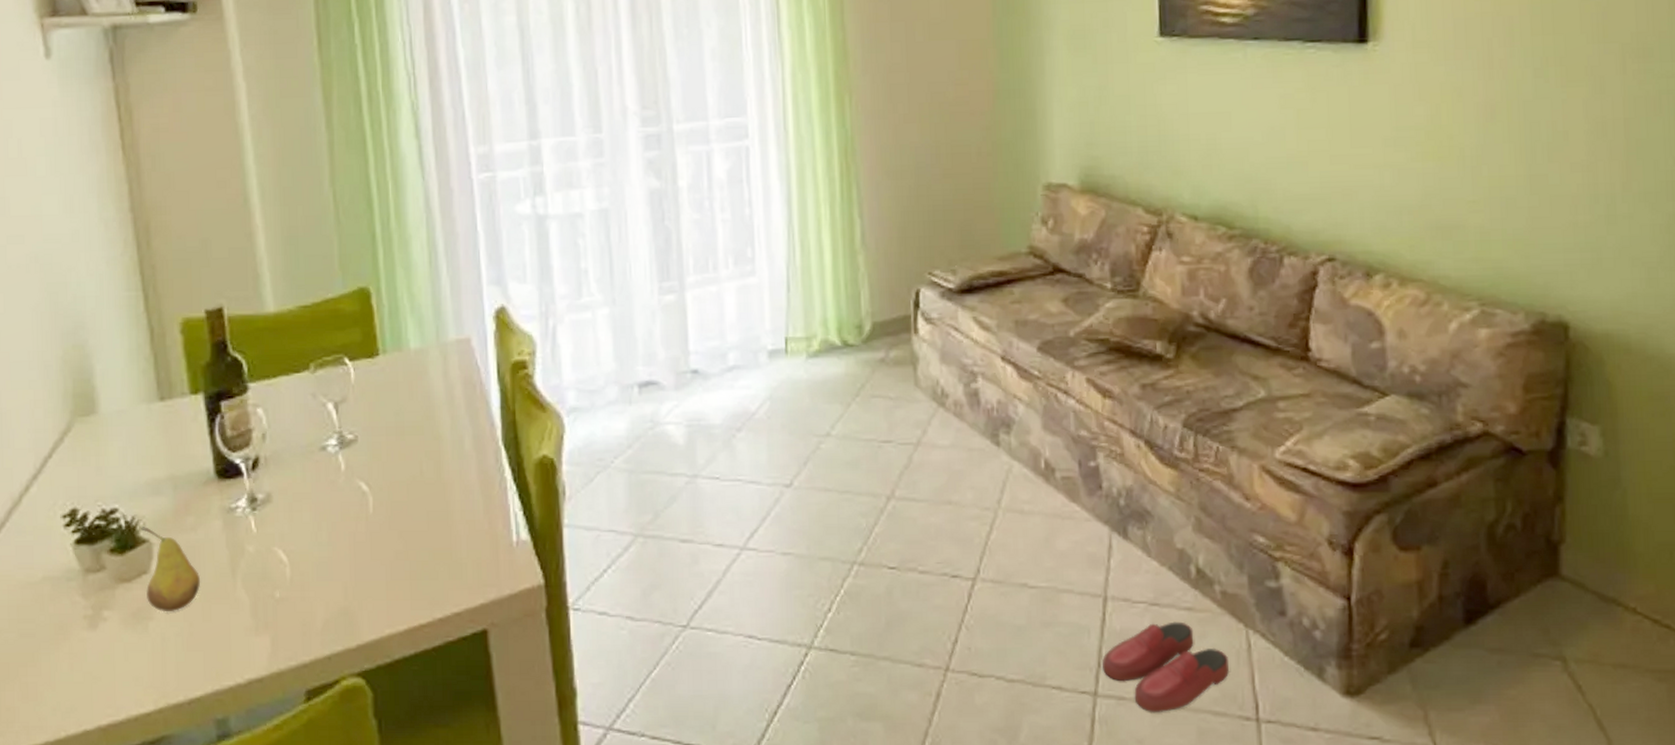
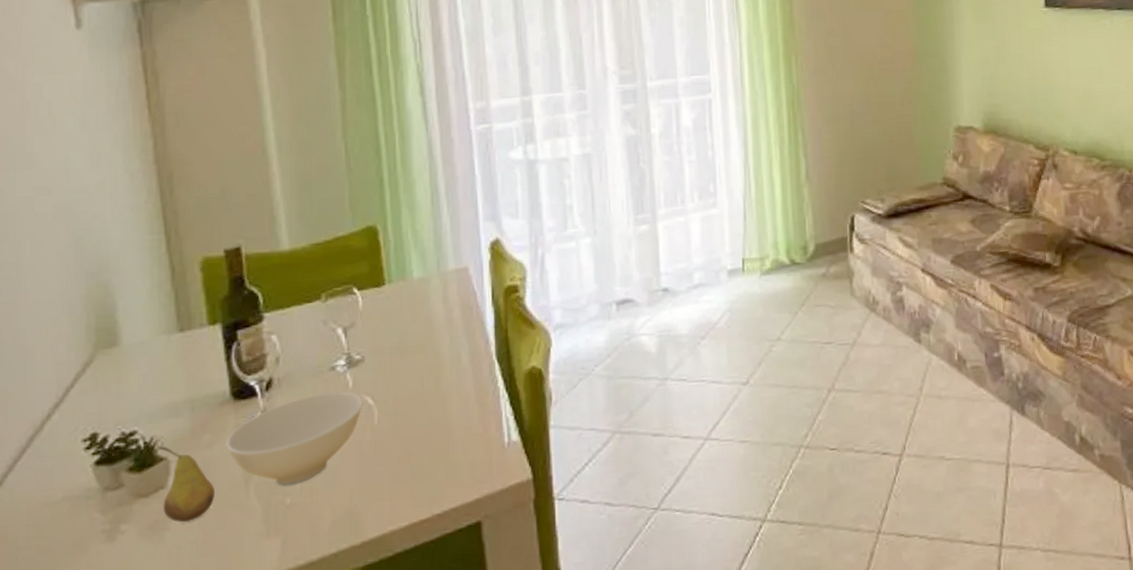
bowl: none [210,474,357,577] -> present [225,391,363,485]
slippers: present [1102,621,1230,713] -> none [1006,481,1108,559]

